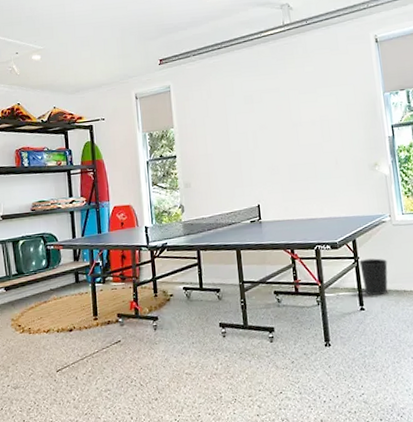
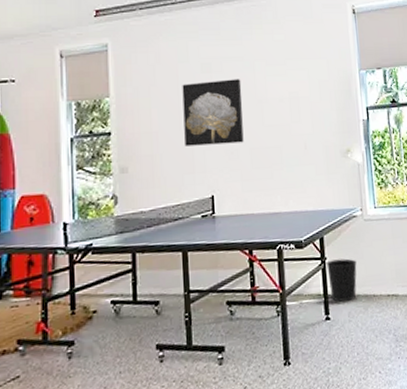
wall art: none [229,107,283,165] -> present [182,79,244,146]

